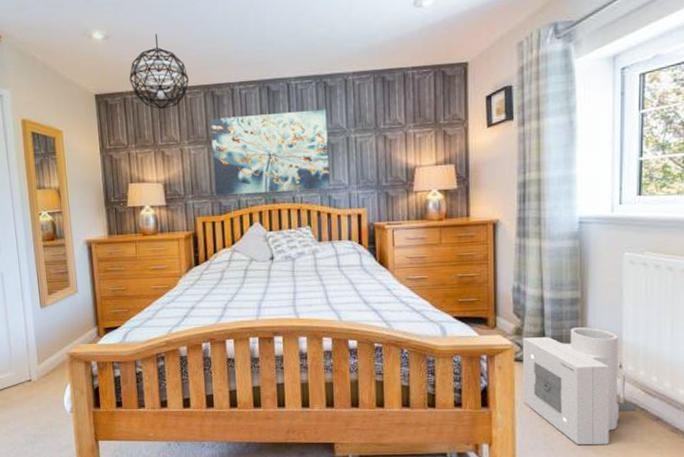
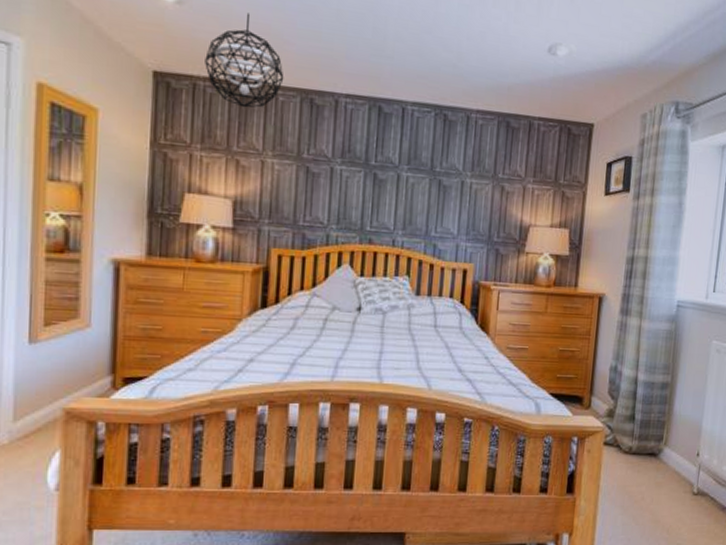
wall art: present [210,109,330,195] -> none [298,130,443,236]
air purifier: present [522,327,636,445] -> none [607,413,707,535]

